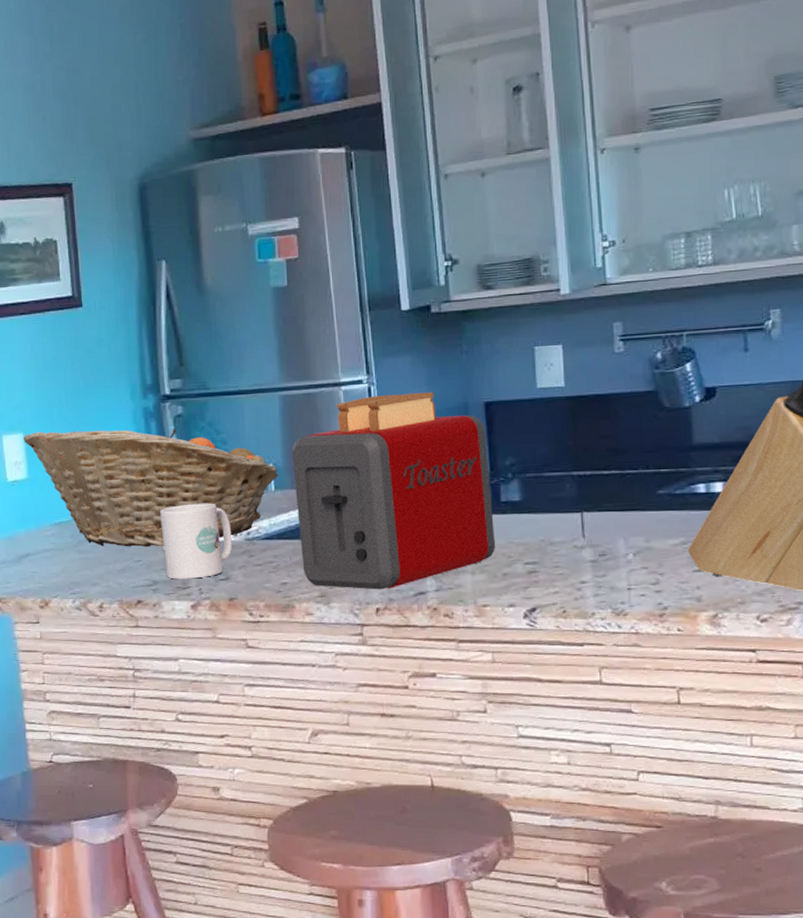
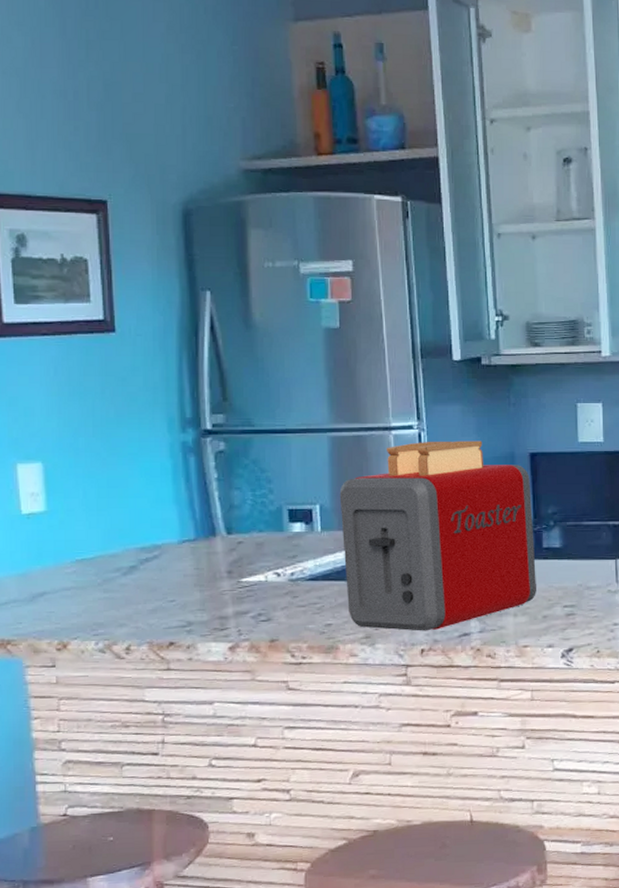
fruit basket: present [23,429,279,548] -> none [41,462,326,587]
mug: present [160,503,233,580] -> none [197,542,275,620]

